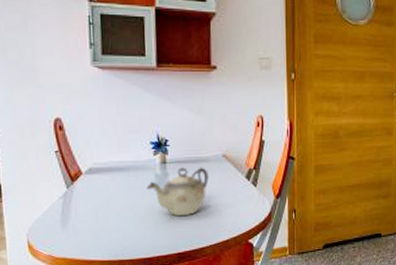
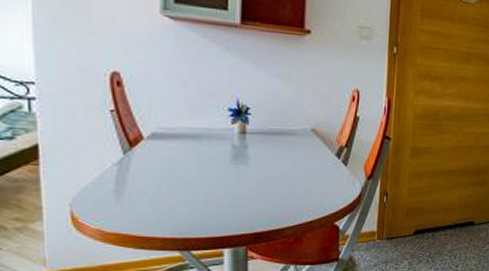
teapot: present [146,167,210,216] -> none [221,139,296,192]

